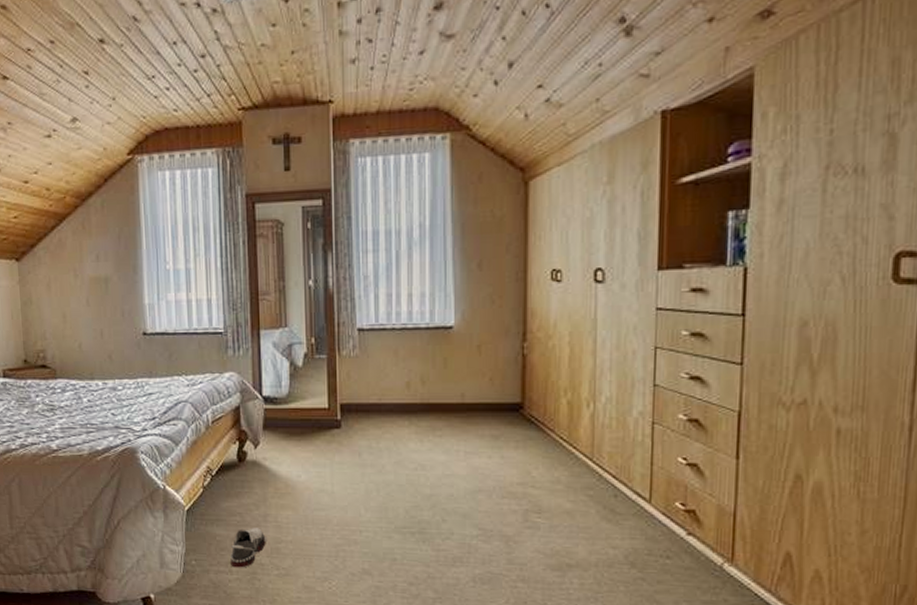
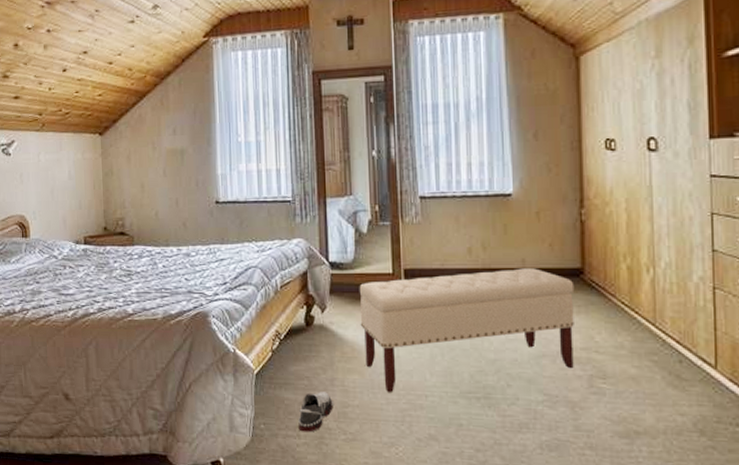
bench: none [293,403,514,529] -> present [359,268,575,393]

